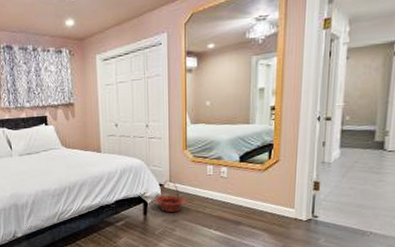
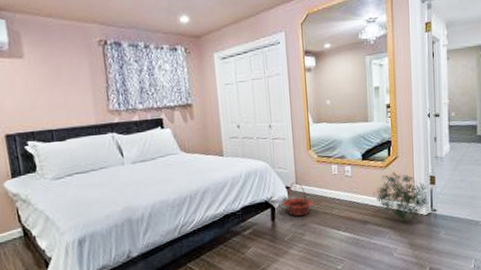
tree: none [248,175,310,226] -> present [373,171,428,221]

